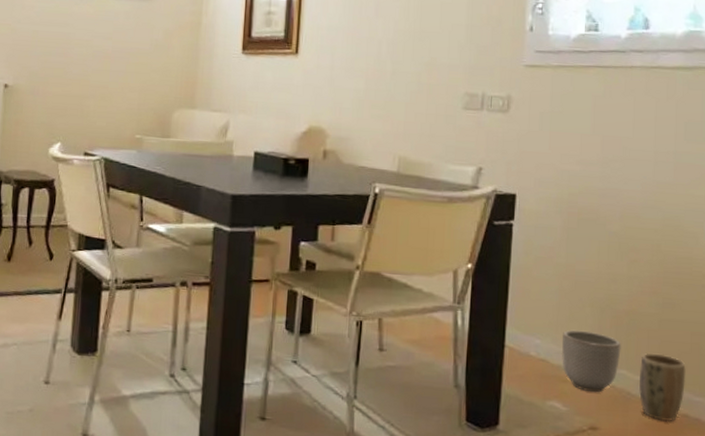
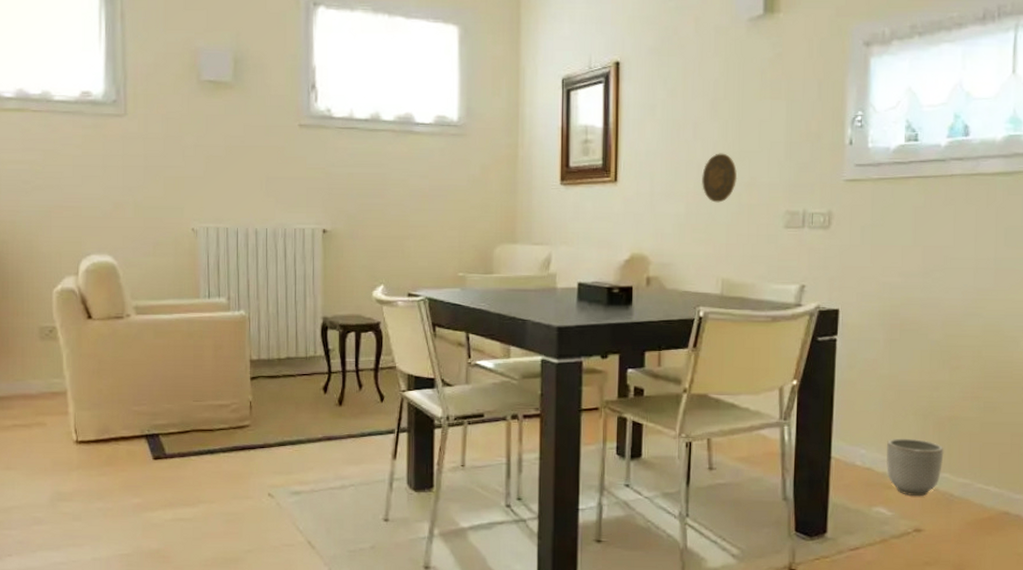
decorative plate: none [382,32,418,81] -> present [702,153,738,203]
plant pot: present [639,352,686,422] -> none [962,455,1007,520]

